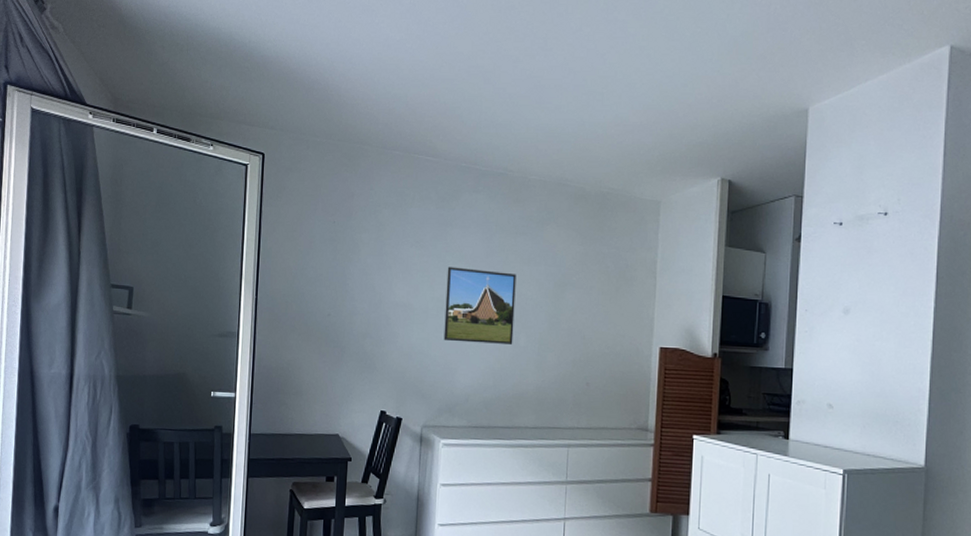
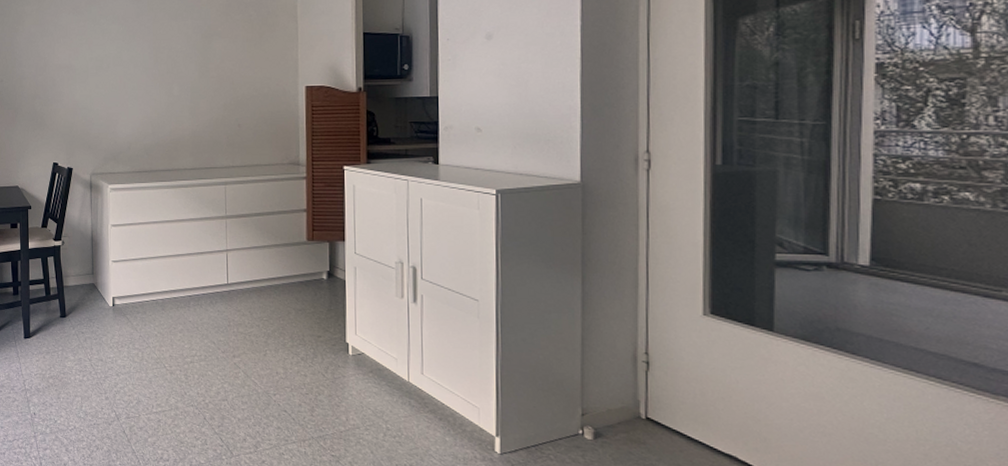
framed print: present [444,267,517,344] -> none [102,28,167,96]

